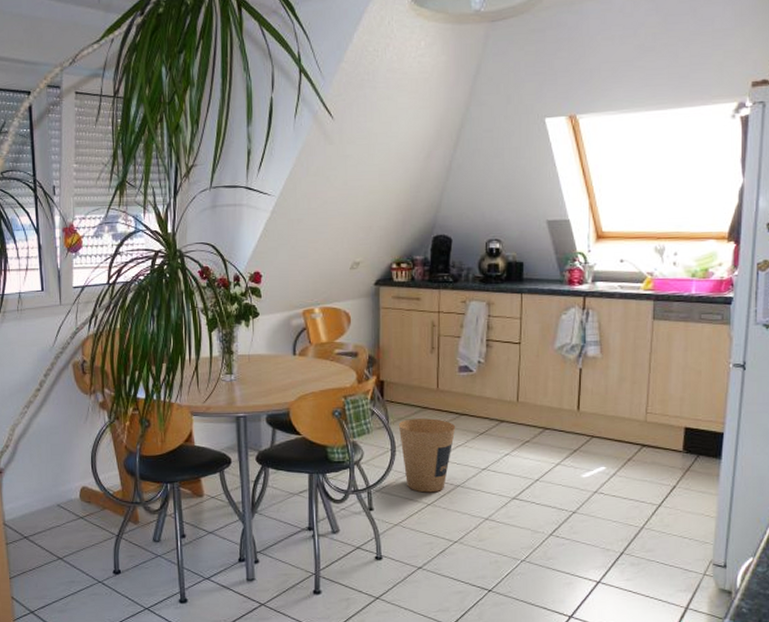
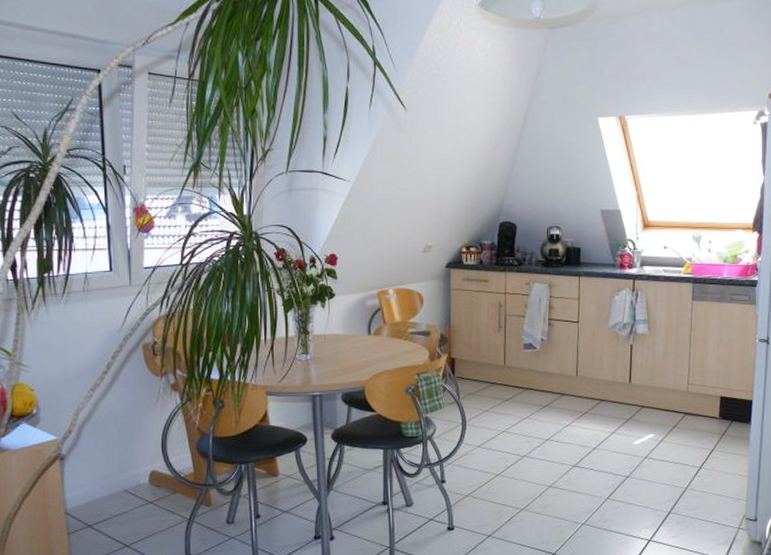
trash can: present [398,418,456,493] -> none [468,393,522,464]

